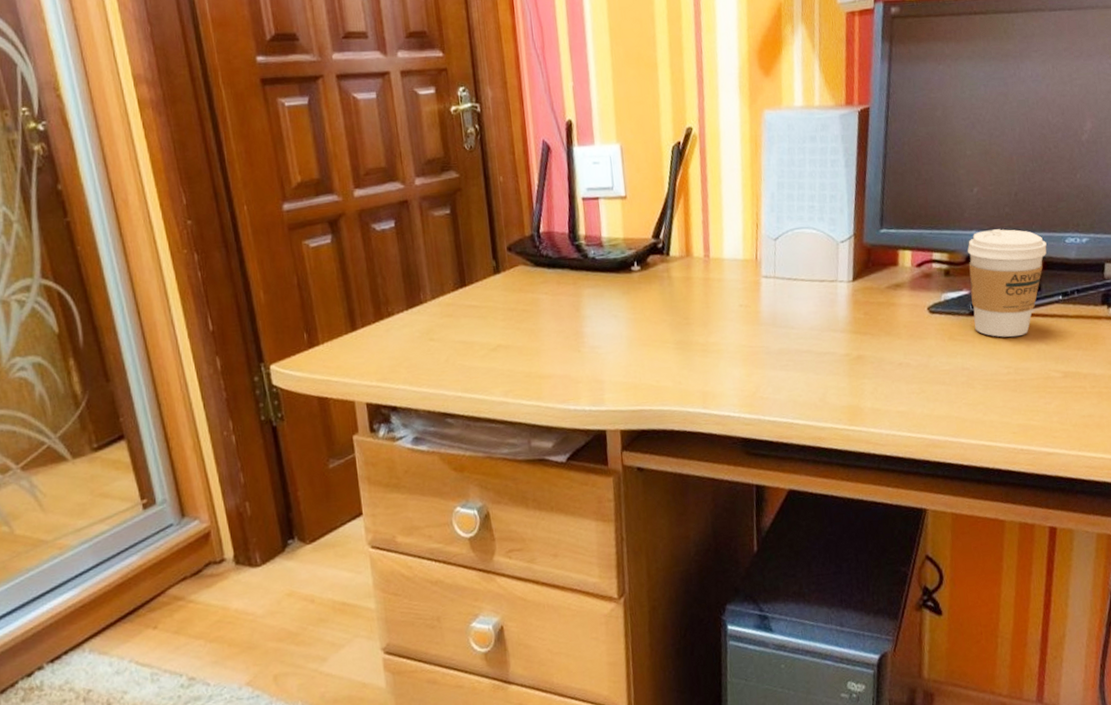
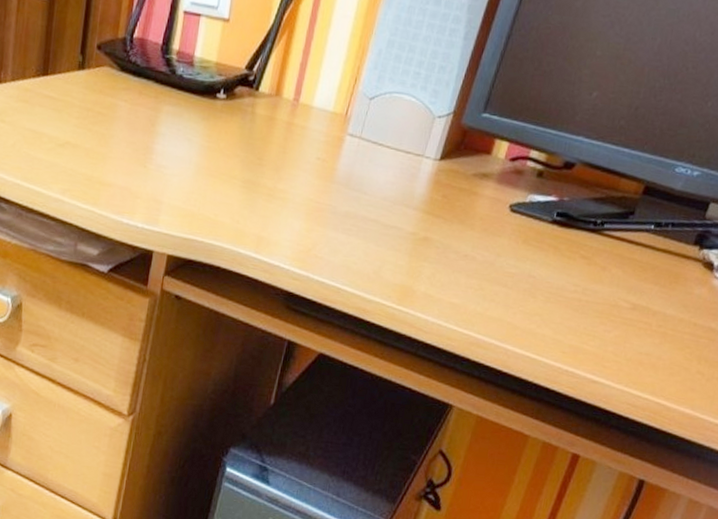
coffee cup: present [967,229,1047,338] -> none [552,139,654,257]

